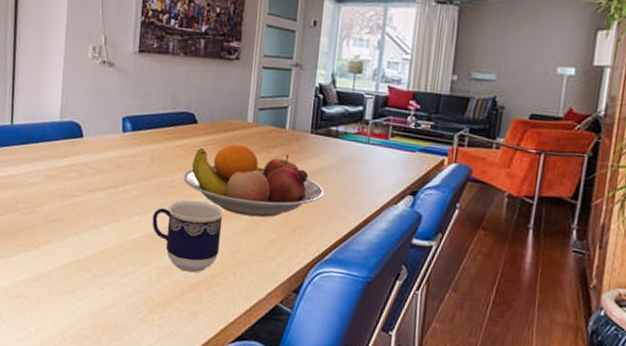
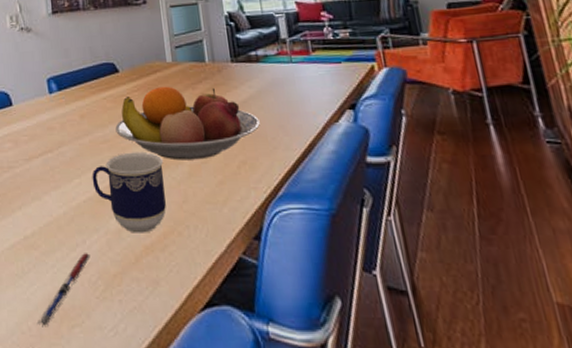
pen: none [78,281,139,336] -> present [36,253,91,326]

